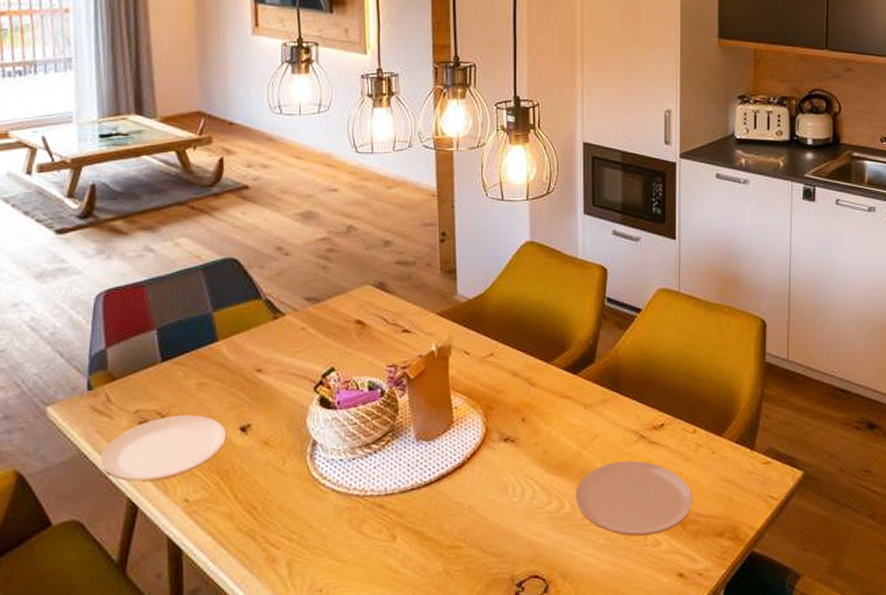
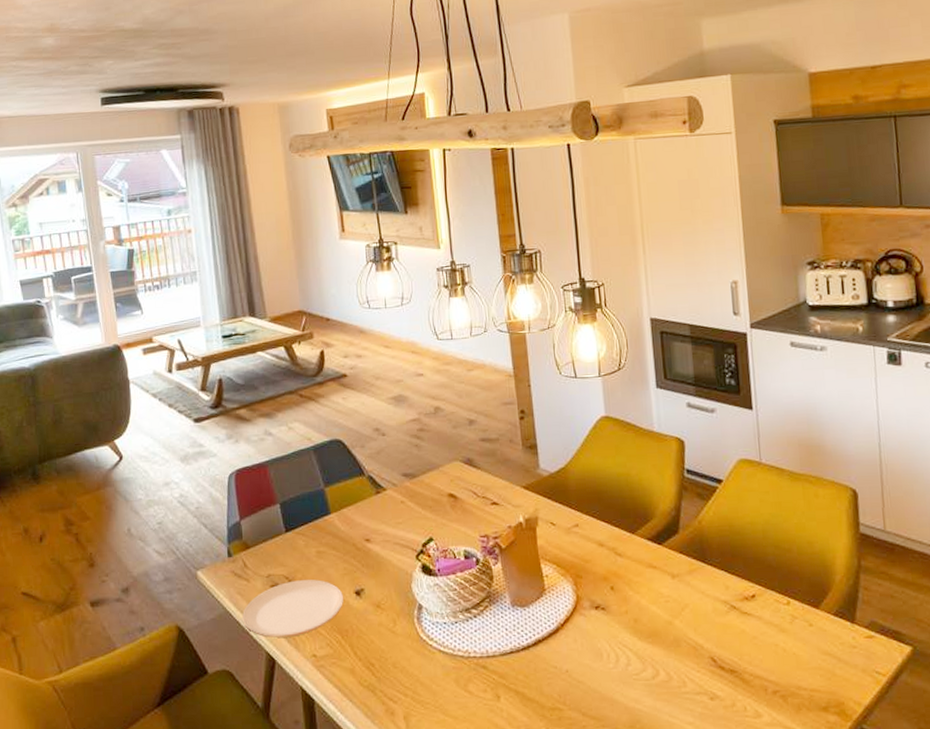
plate: present [575,460,693,536] -> none [669,631,793,707]

